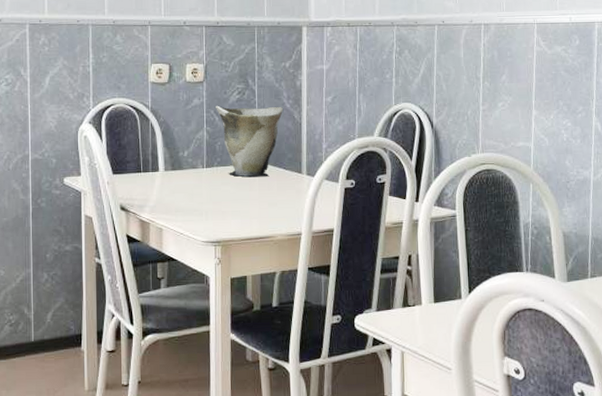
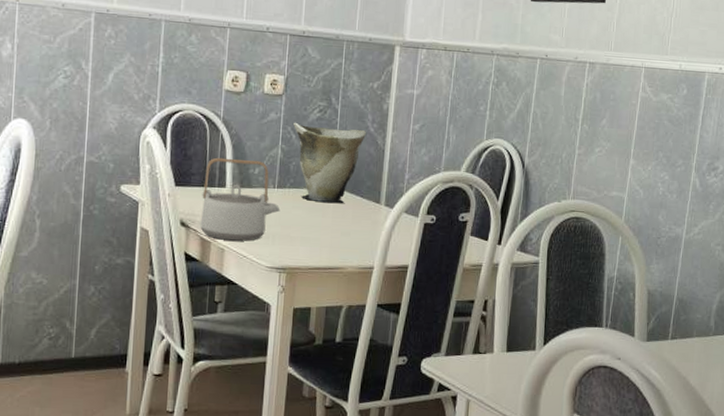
teapot: none [138,143,211,220] -> present [200,157,281,241]

